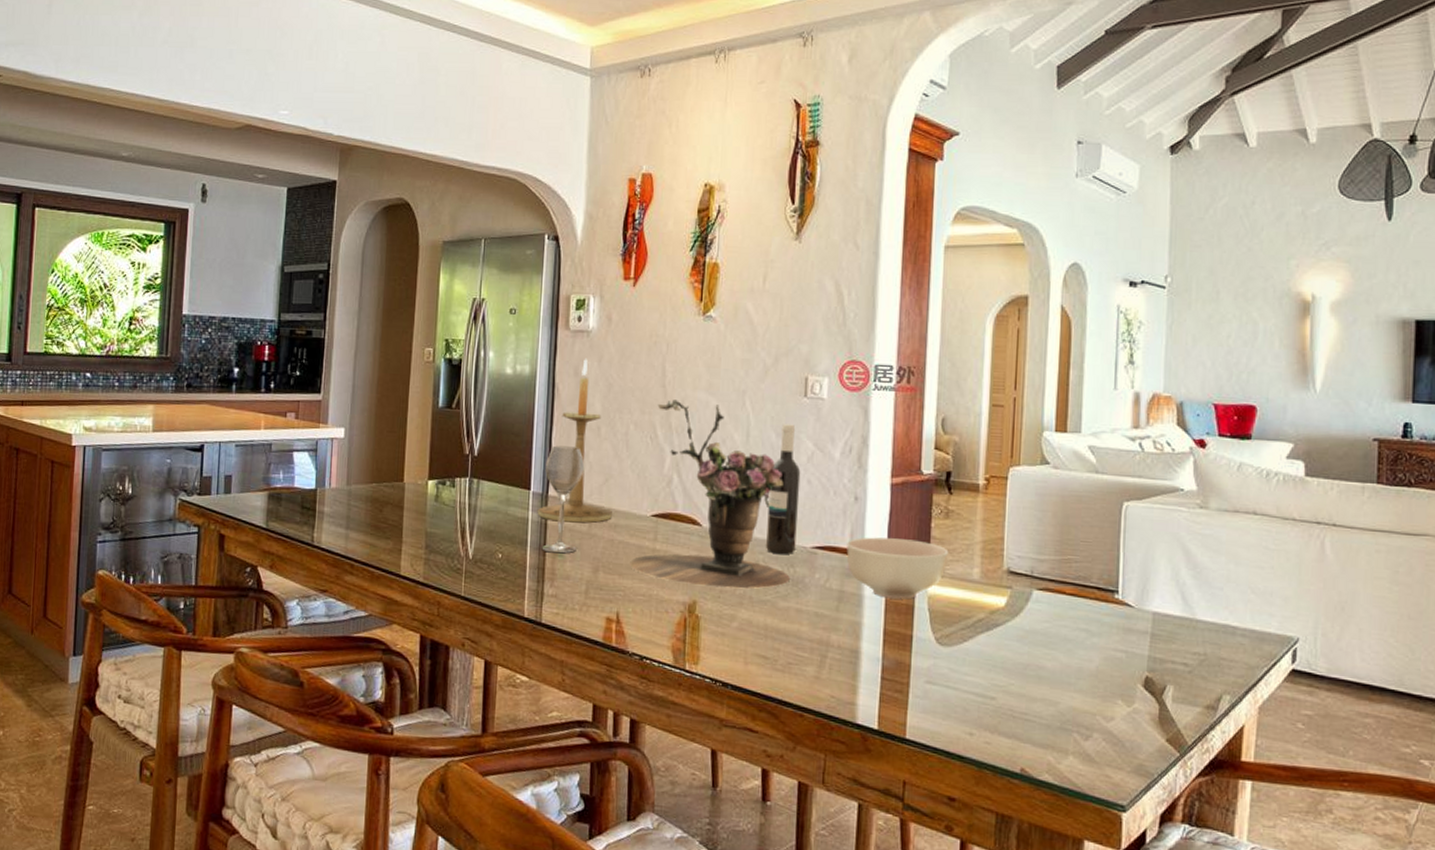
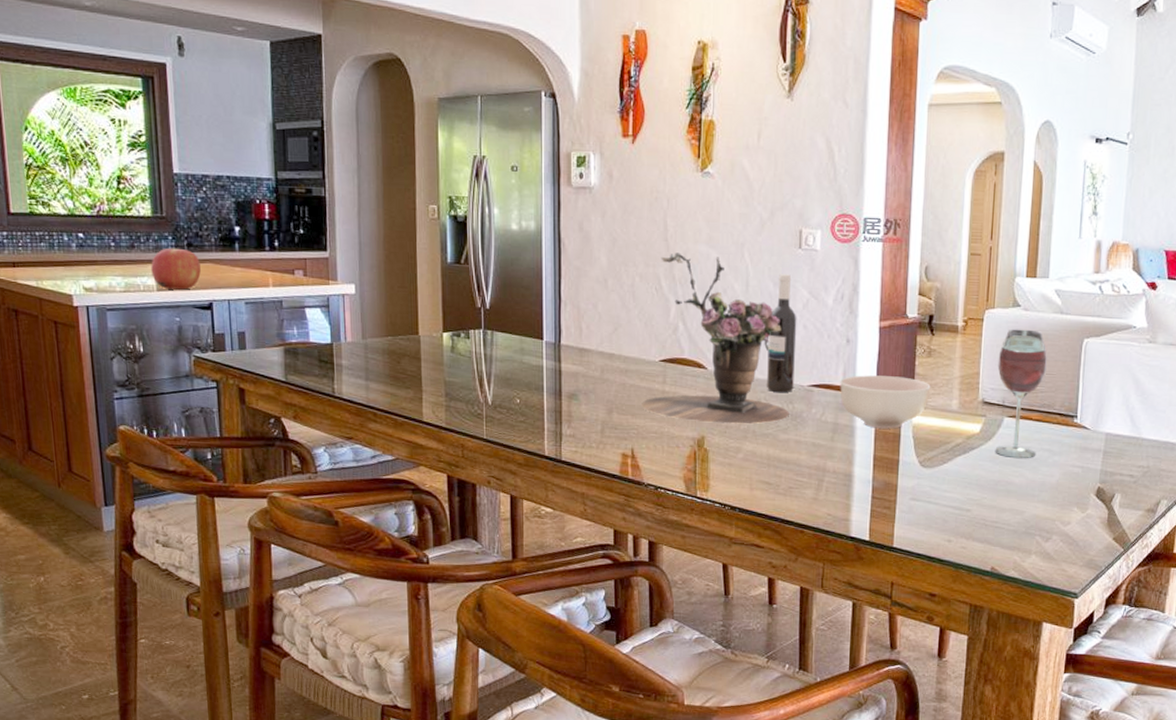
fruit: none [149,388,197,431] -> present [151,248,201,290]
candlestick: present [537,359,612,523] -> none [551,215,623,369]
wineglass: present [541,445,585,554] -> none [555,298,594,398]
wineglass: none [1023,489,1081,639] -> present [995,329,1047,458]

